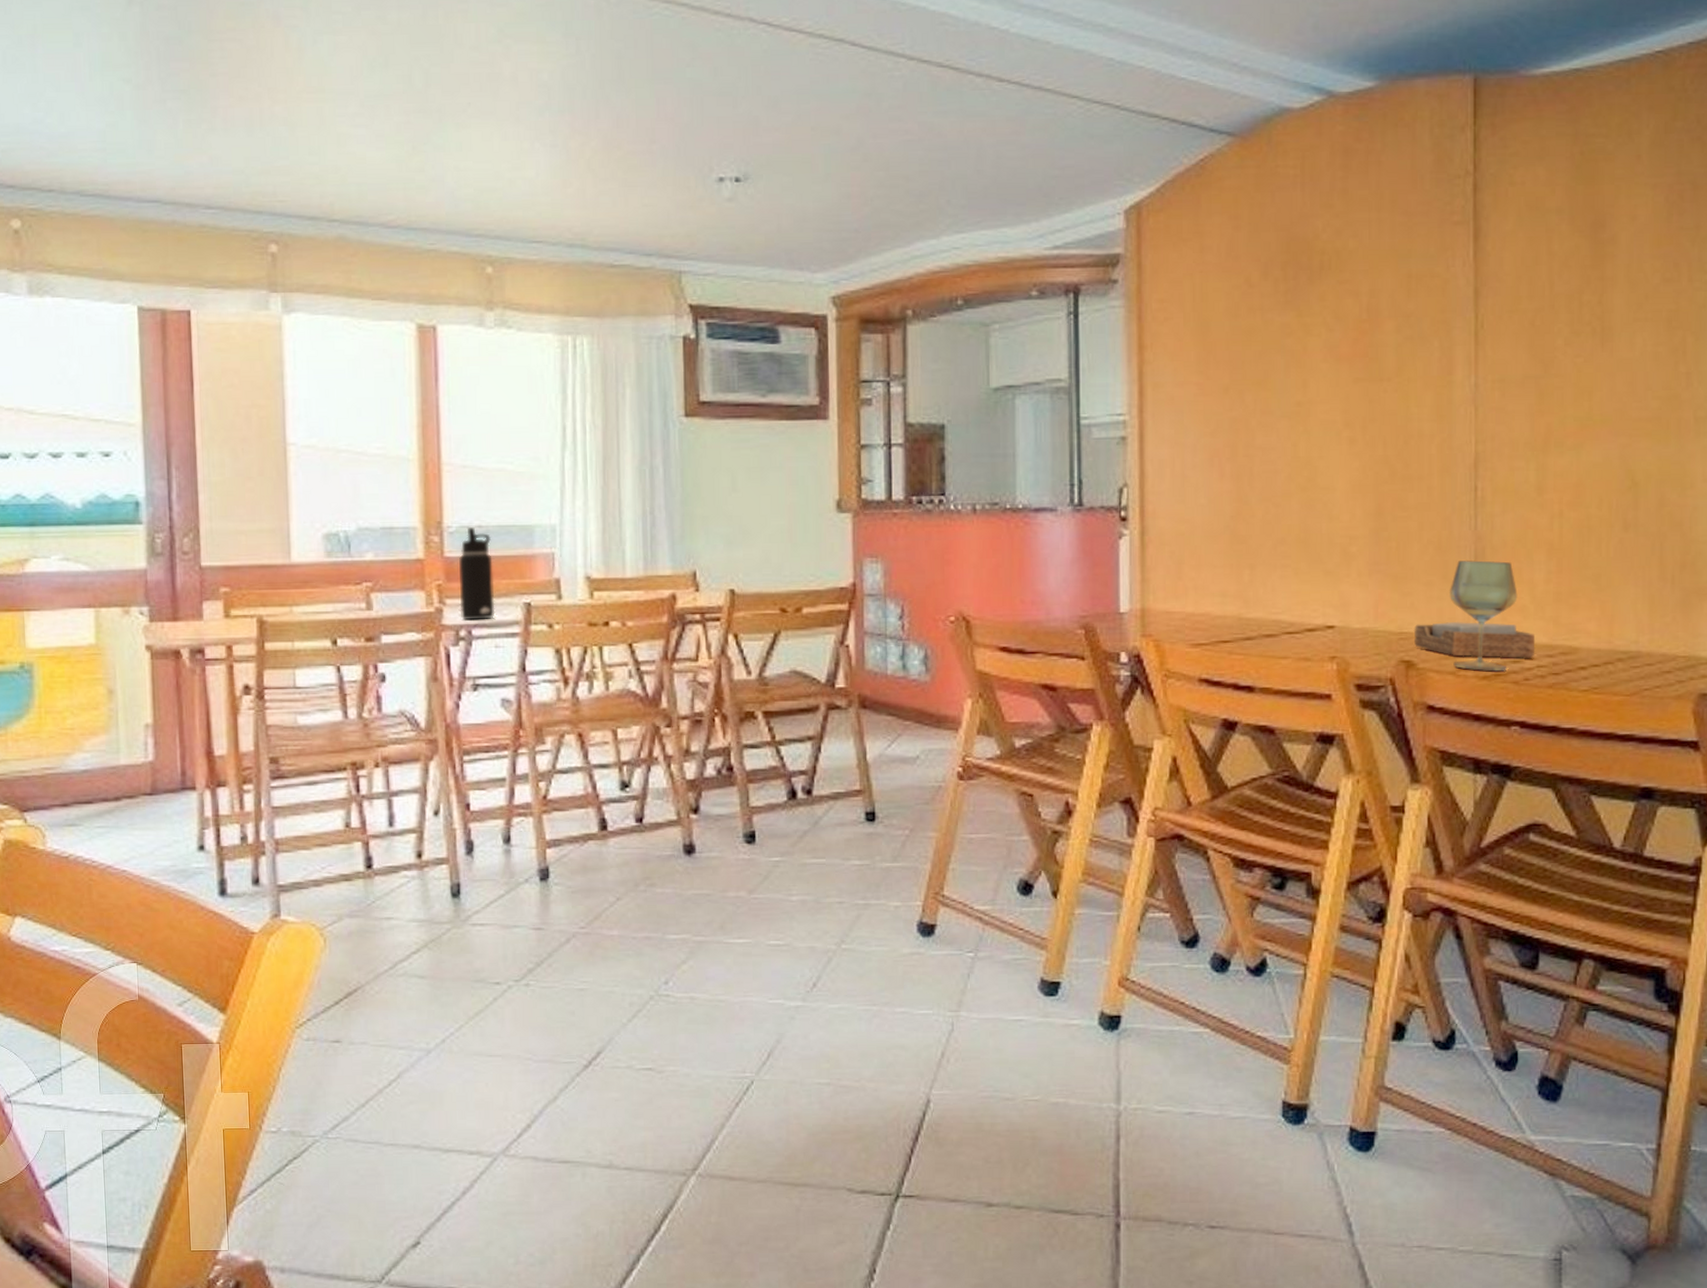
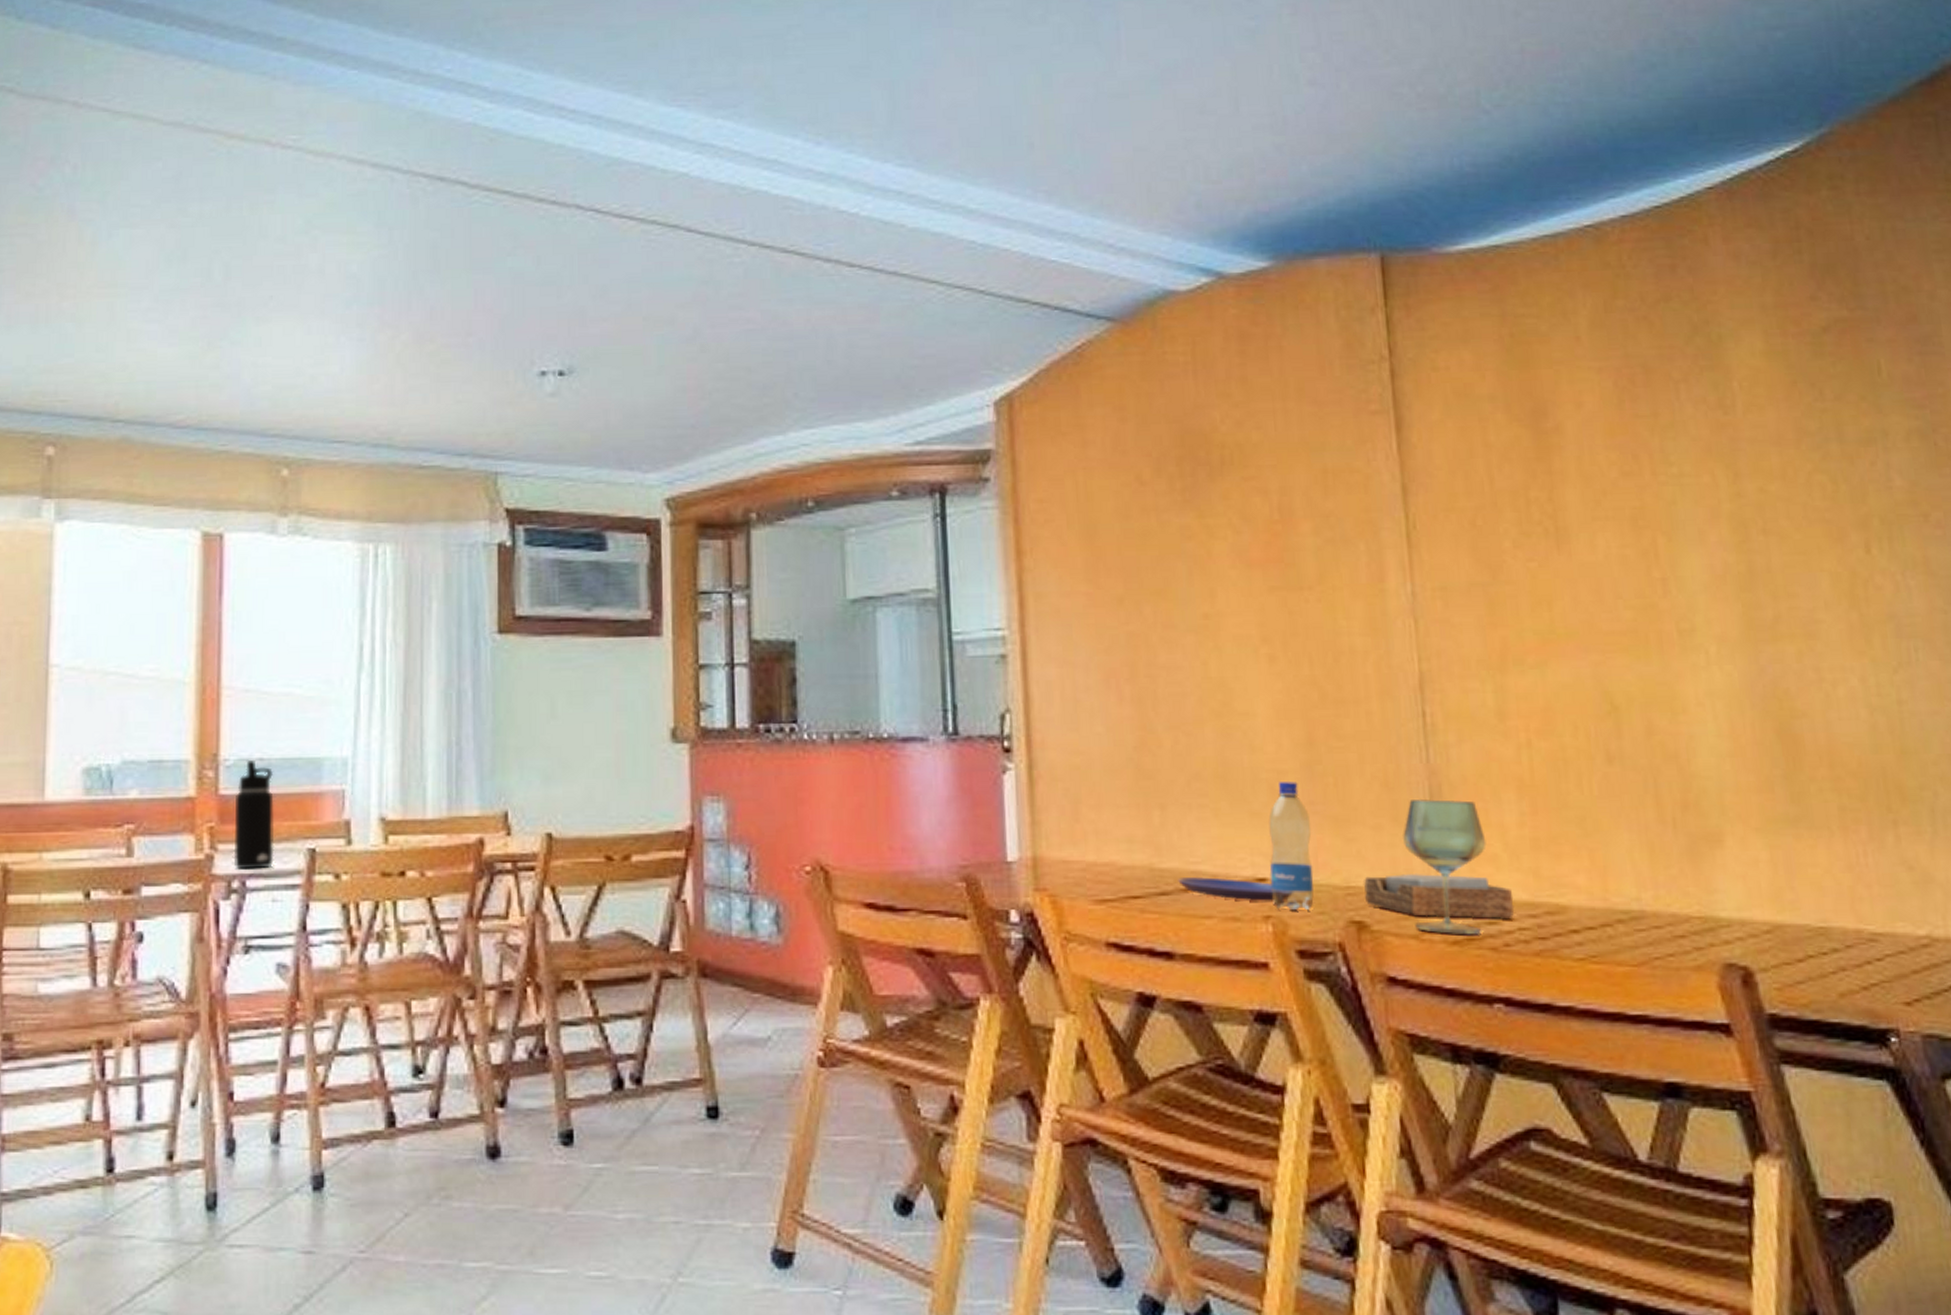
plate: none [1261,625,1340,645] -> present [1178,877,1274,901]
bottle: none [1337,546,1375,653] -> present [1268,782,1314,911]

